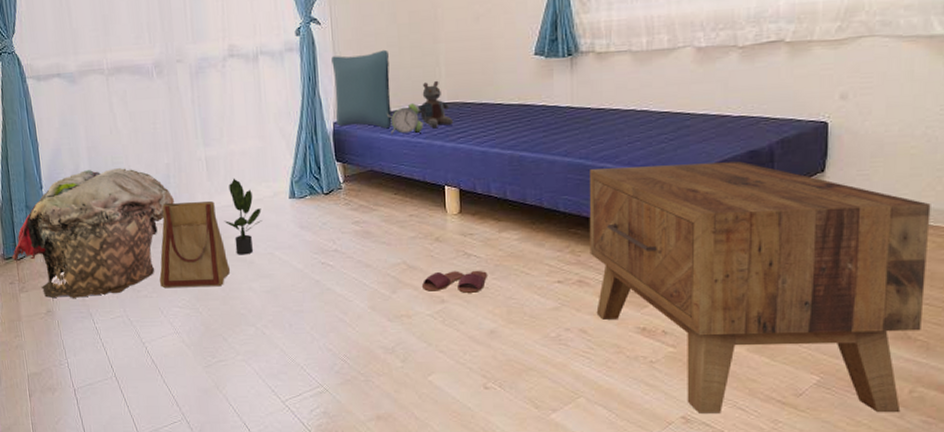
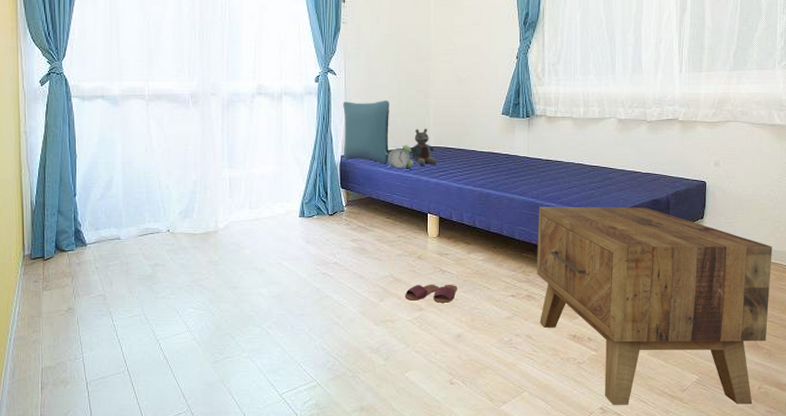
laundry basket: present [12,167,174,298] -> none [39,181,198,297]
shopping bag: present [159,200,230,289] -> none [178,215,242,291]
potted plant: present [224,178,262,255] -> none [241,197,274,264]

